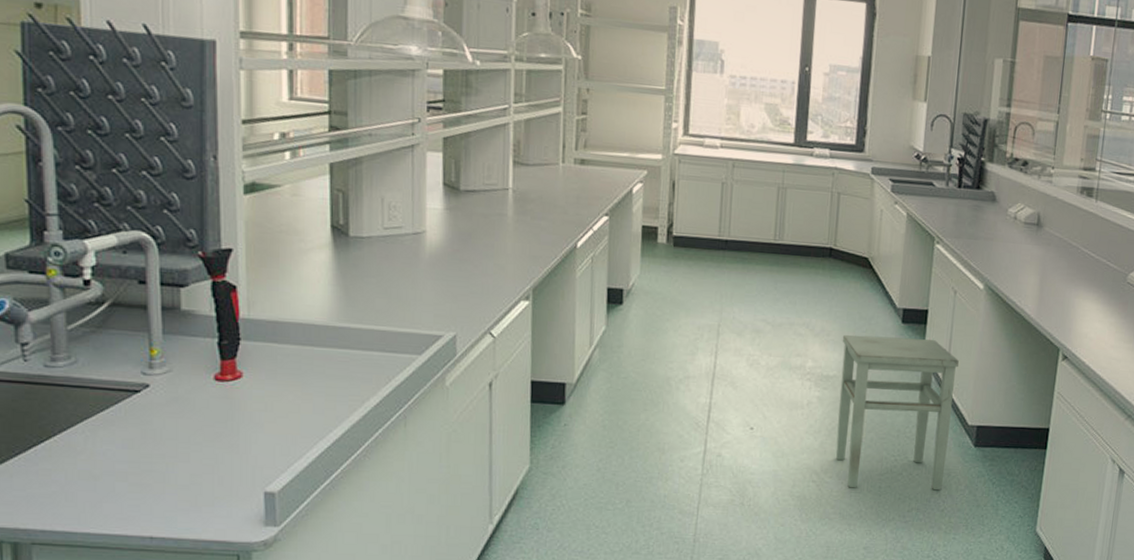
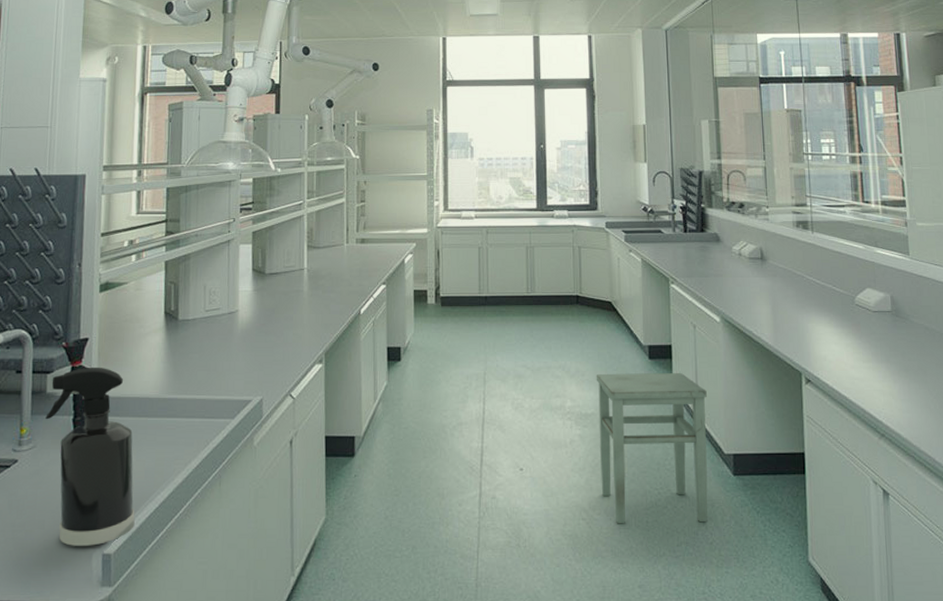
spray bottle: none [182,283,303,483] -> present [45,367,135,546]

